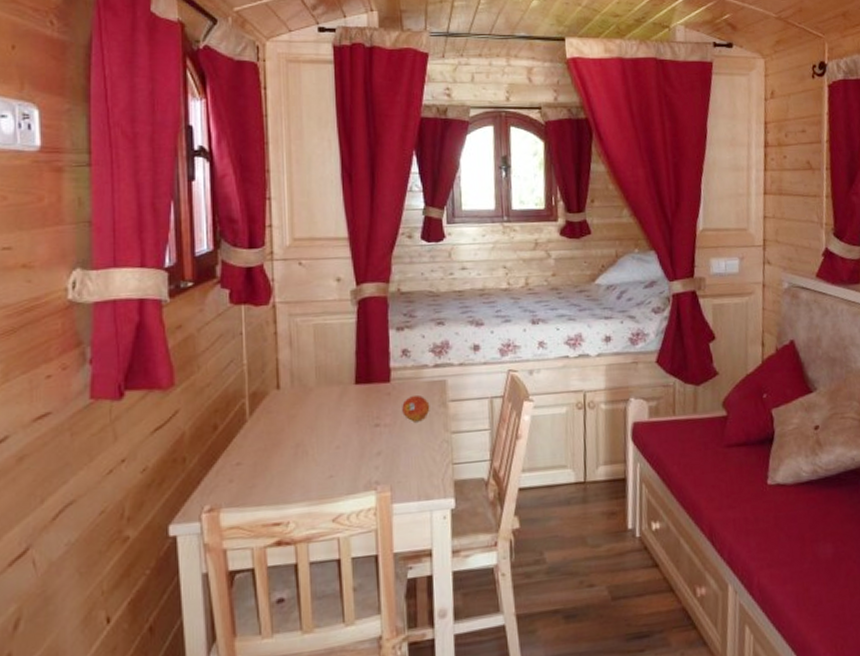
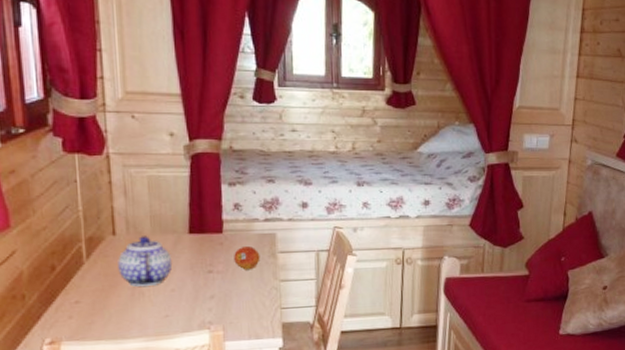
teapot: none [281,388,338,445] -> present [118,236,173,287]

